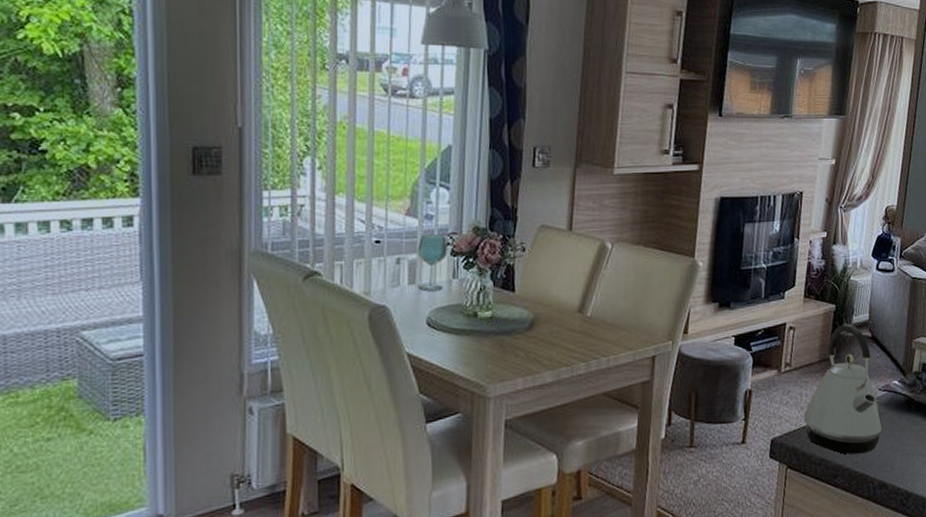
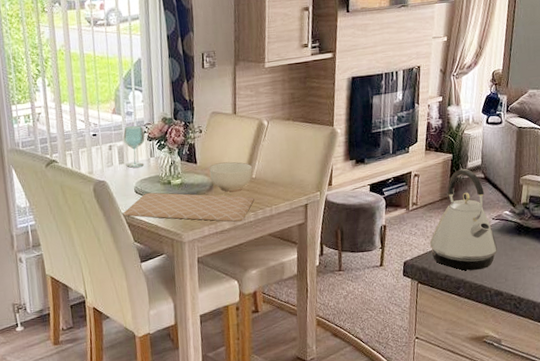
placemat: none [407,326,587,375] -> present [123,192,254,222]
bowl: none [531,292,589,334] -> present [209,161,253,192]

